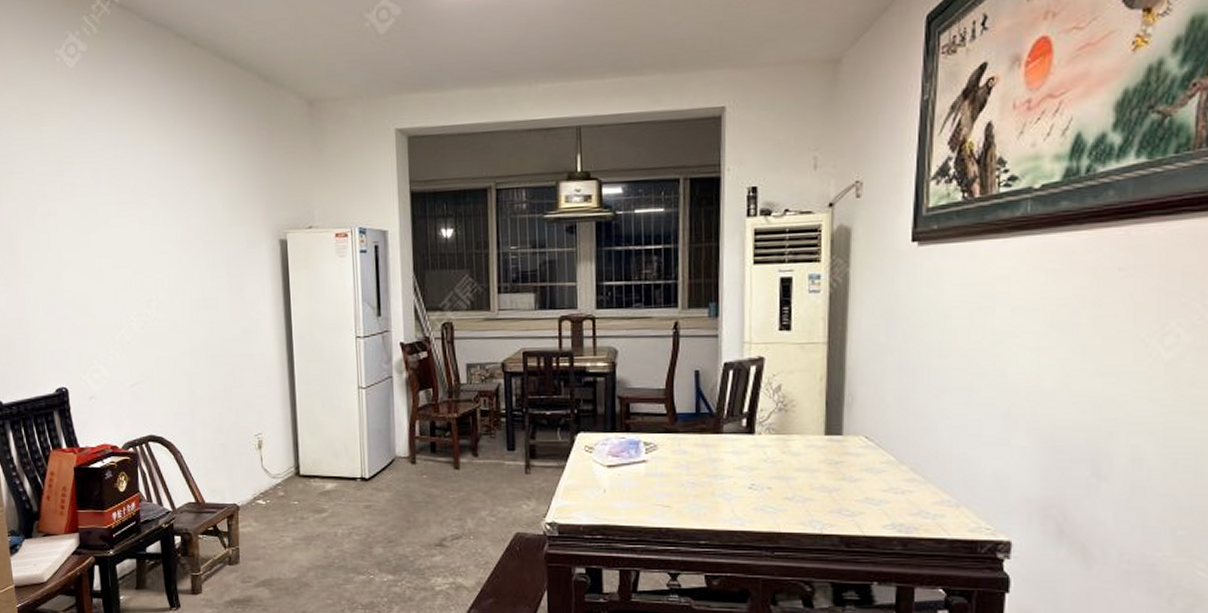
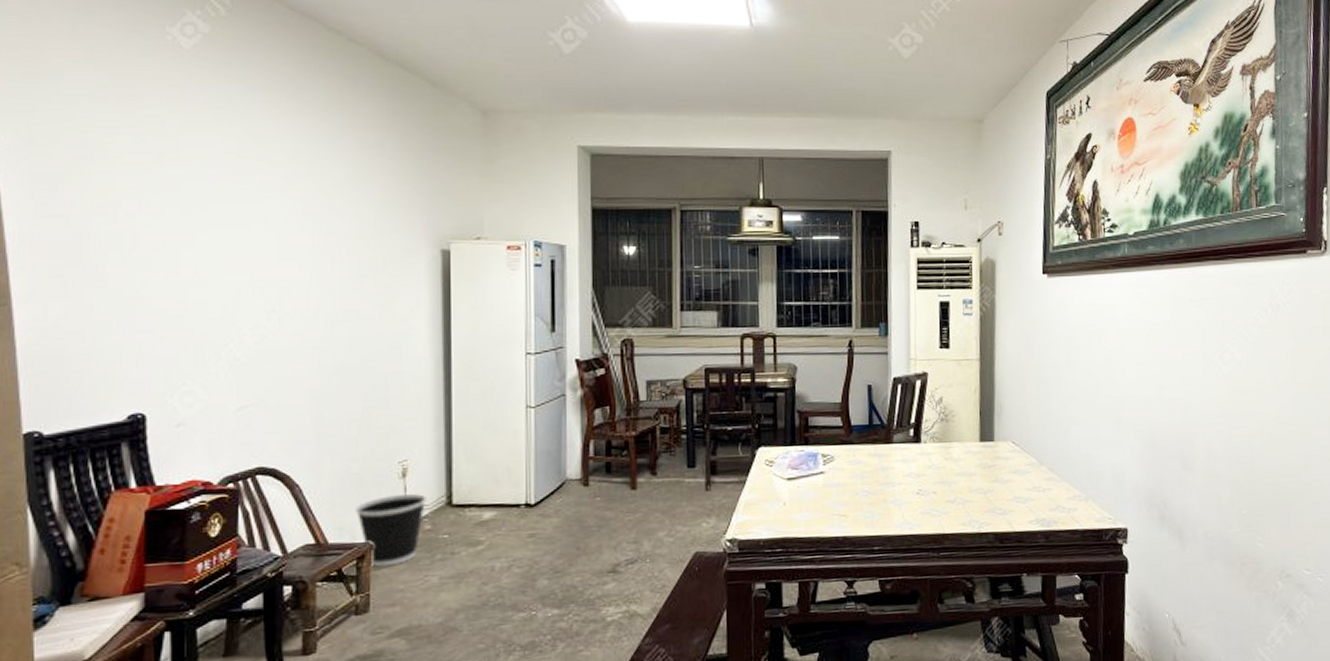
wastebasket: none [224,464,279,526] -> present [356,494,427,567]

